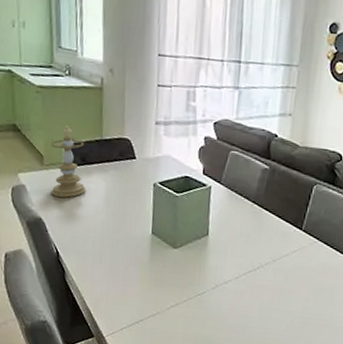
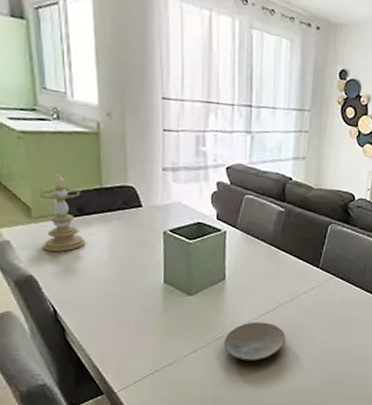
plate: none [204,280,266,322] -> present [223,322,286,361]

